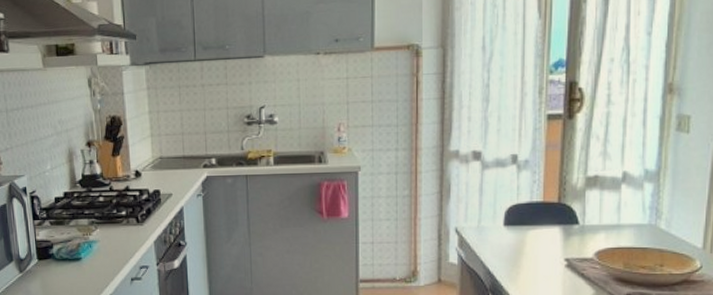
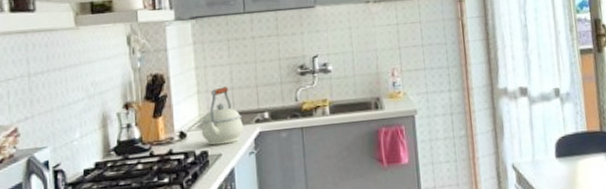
kettle: none [154,132,192,186] -> present [201,86,243,146]

